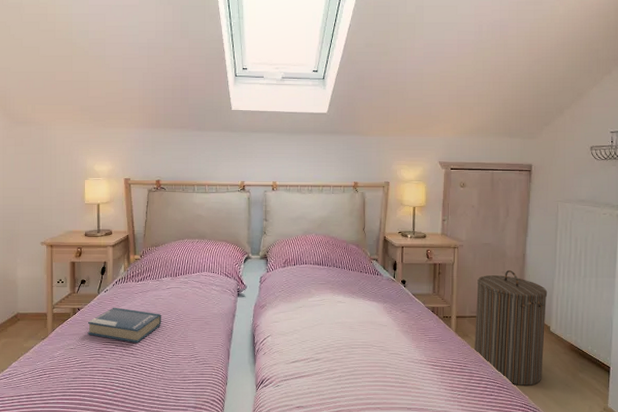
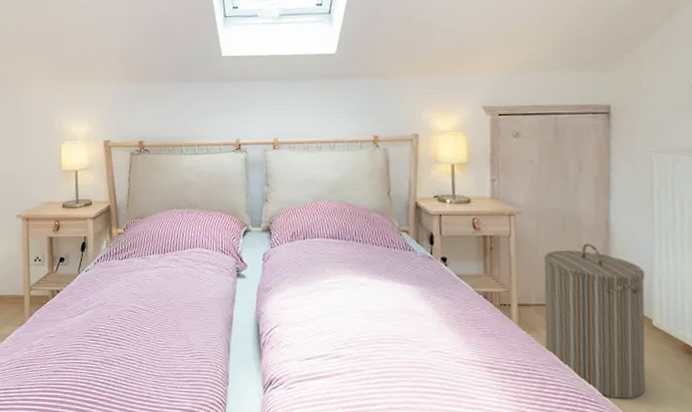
hardback book: present [87,307,161,343] -> none [68,289,149,332]

